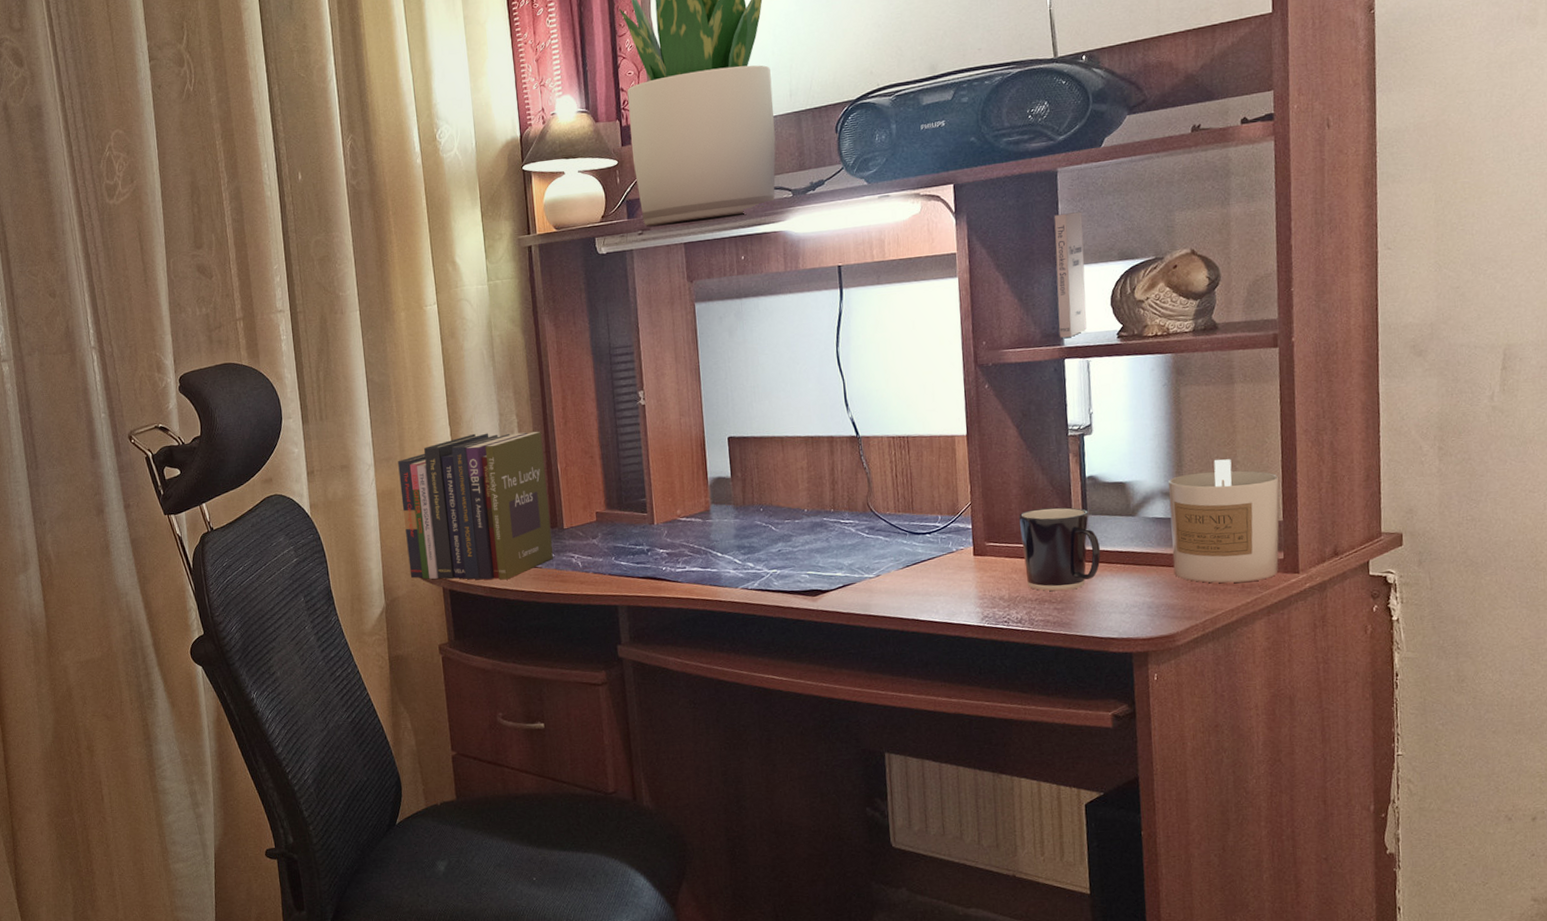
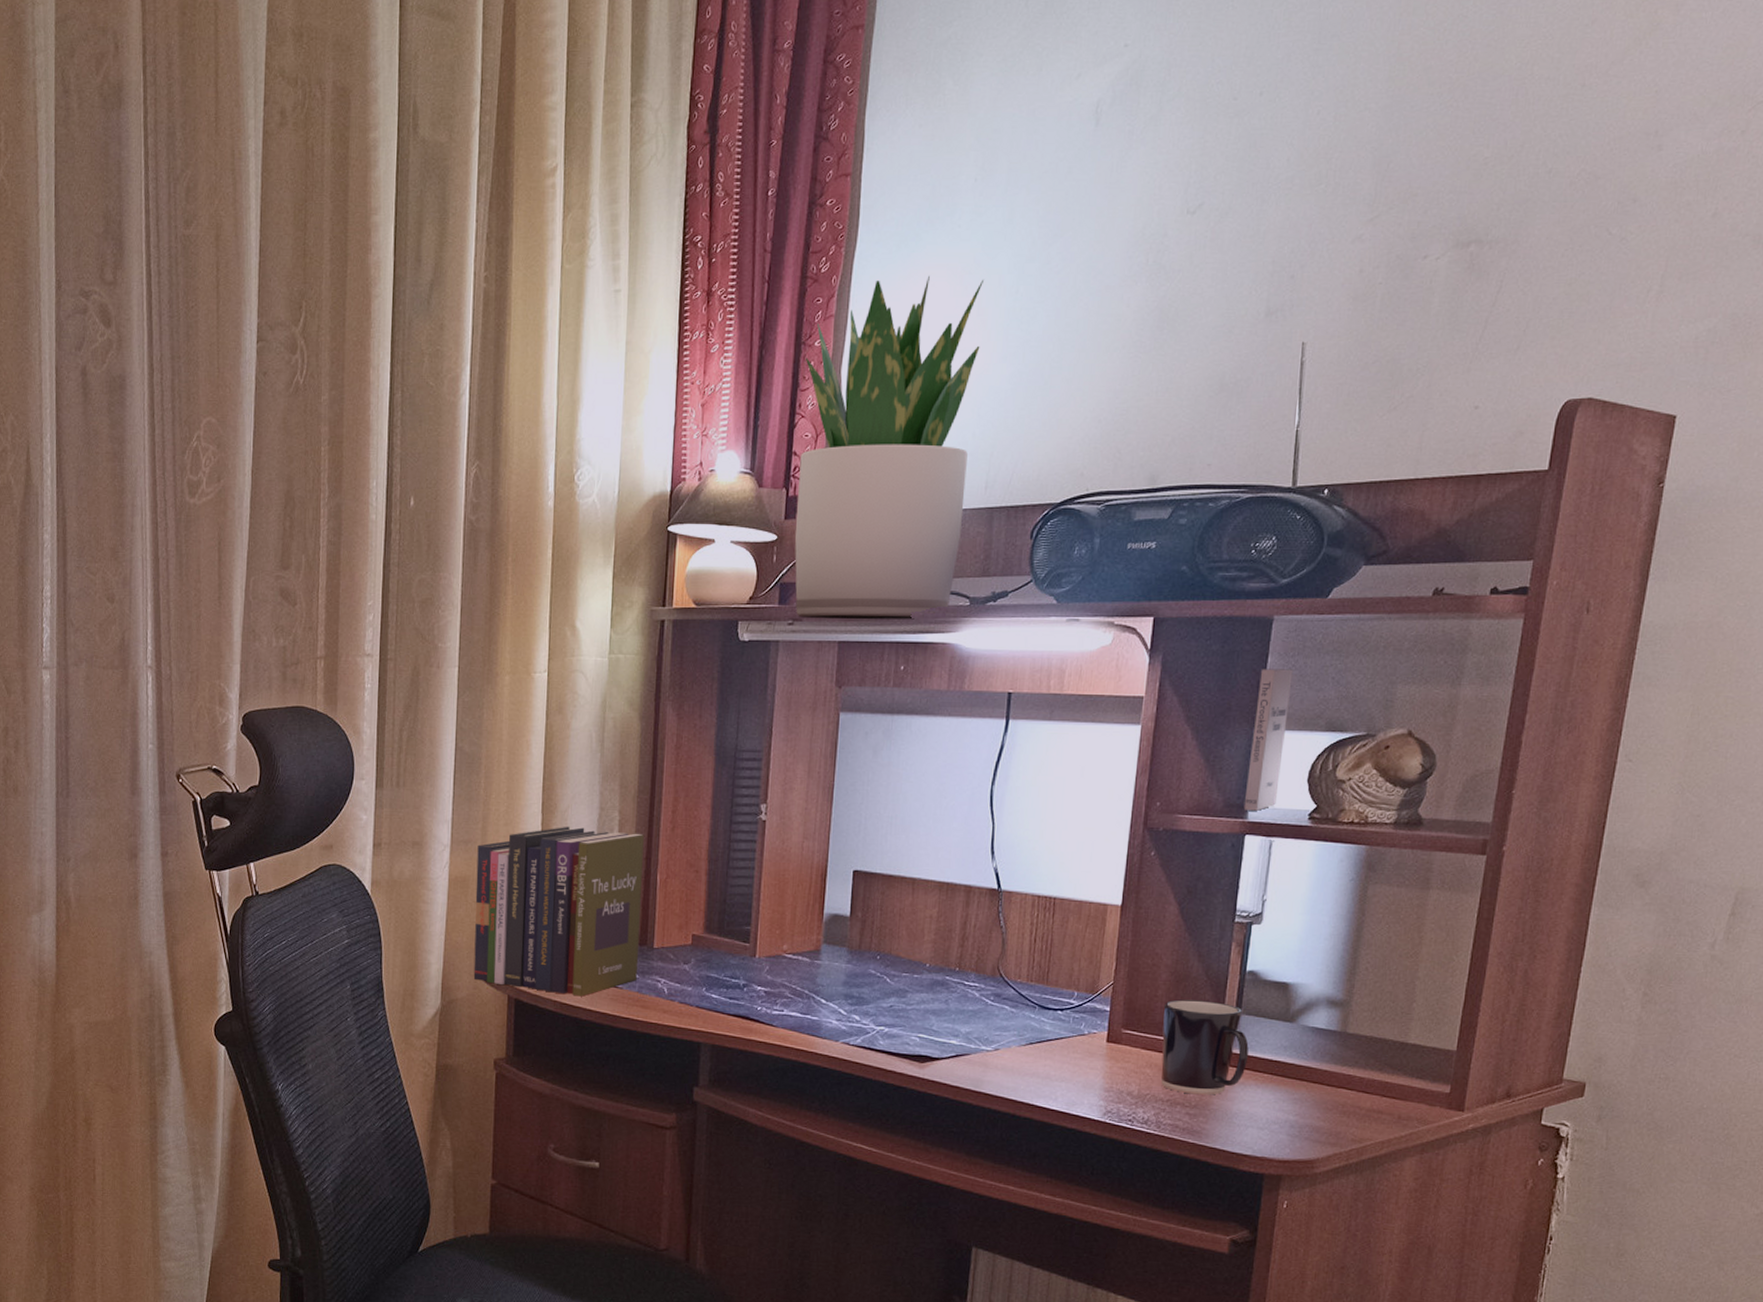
candle: present [1168,459,1280,584] -> none [1325,971,1461,1114]

